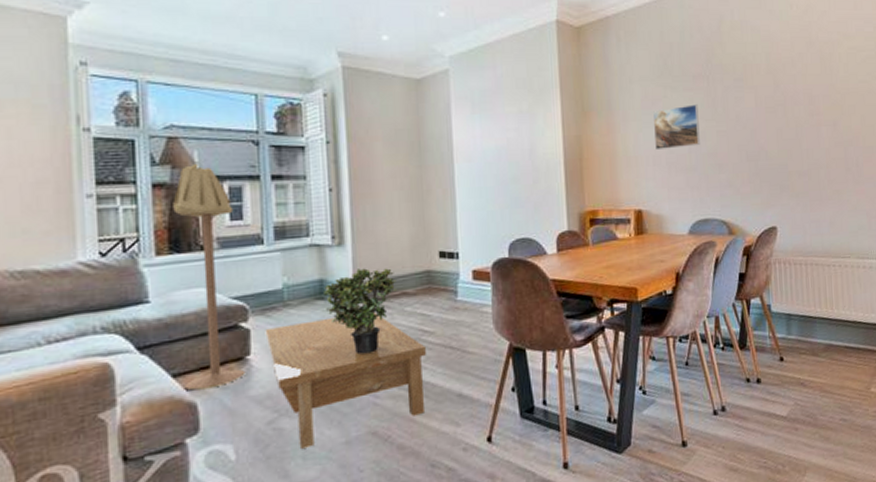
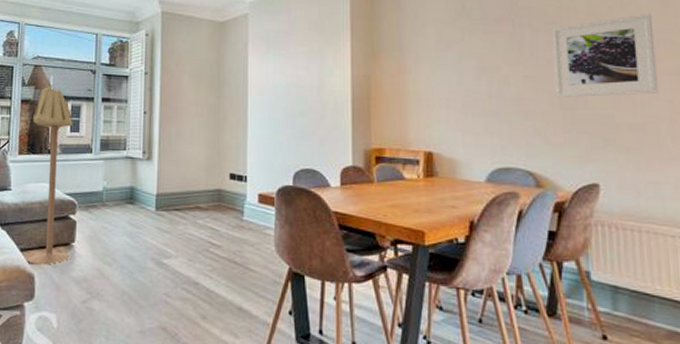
coffee table: present [265,312,426,449] -> none [87,220,212,330]
potted plant: present [324,268,397,355] -> none [133,181,192,257]
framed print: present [652,104,700,151] -> none [447,48,502,93]
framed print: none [739,71,819,151] -> present [551,13,659,98]

